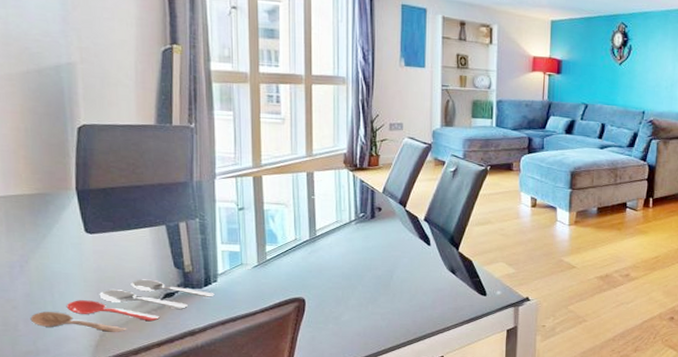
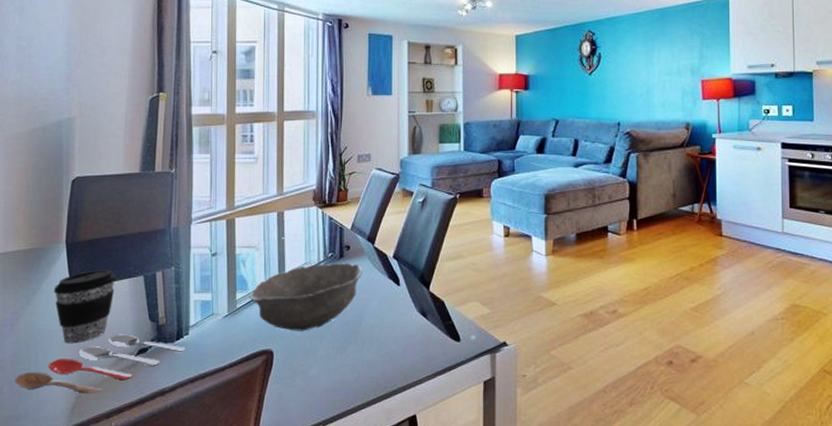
coffee cup: none [66,218,136,287] -> present [54,270,117,344]
bowl: none [279,222,394,282] -> present [249,263,363,331]

